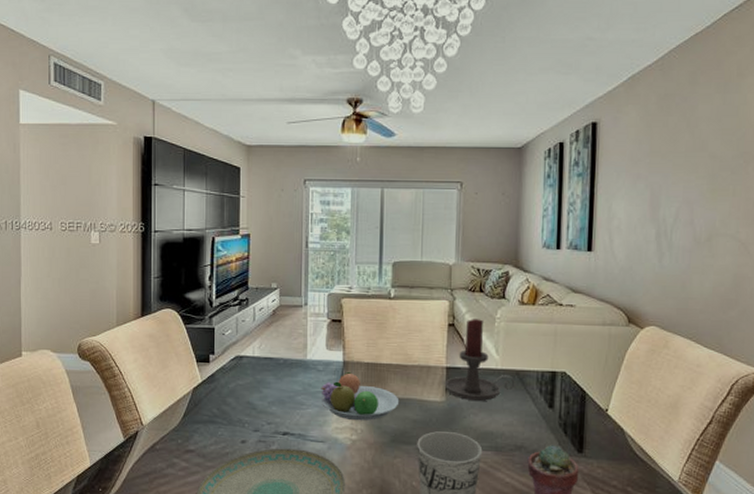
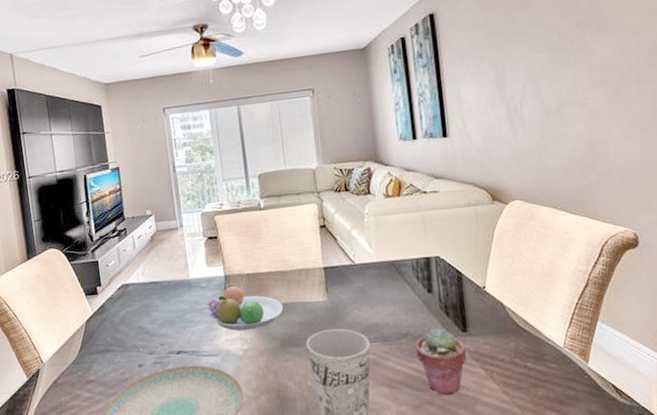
candle holder: present [444,319,515,401] -> none [324,217,392,296]

